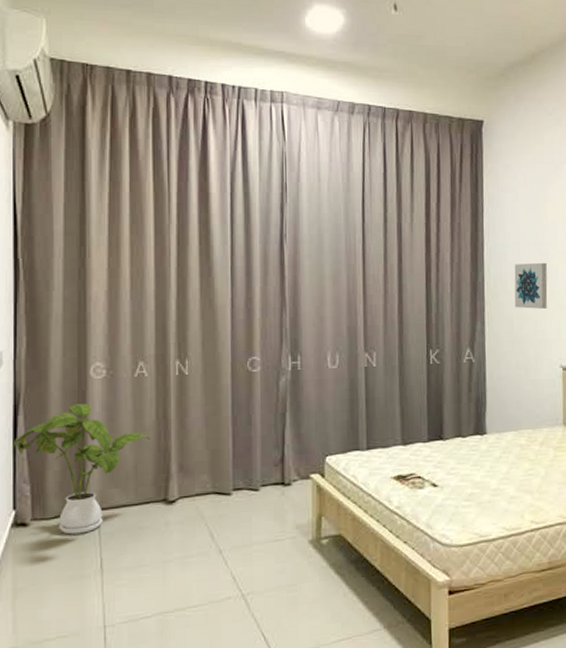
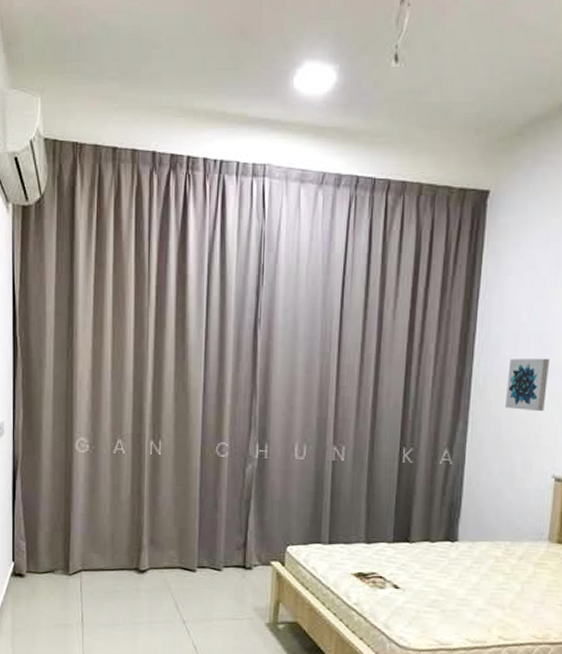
house plant: present [13,403,152,535] -> none [12,473,127,589]

